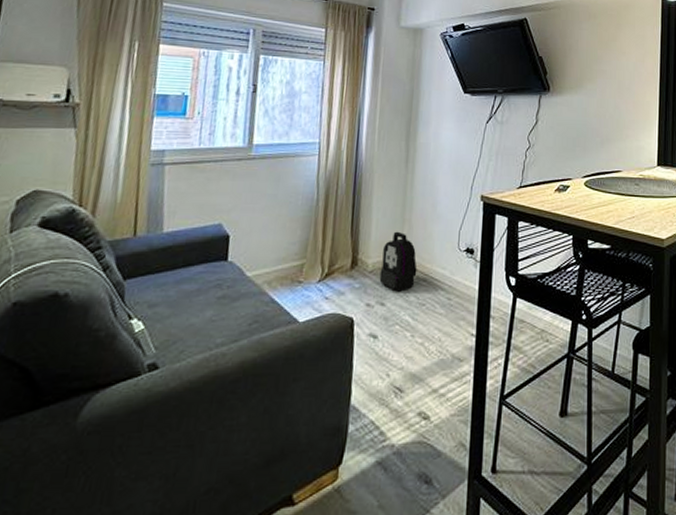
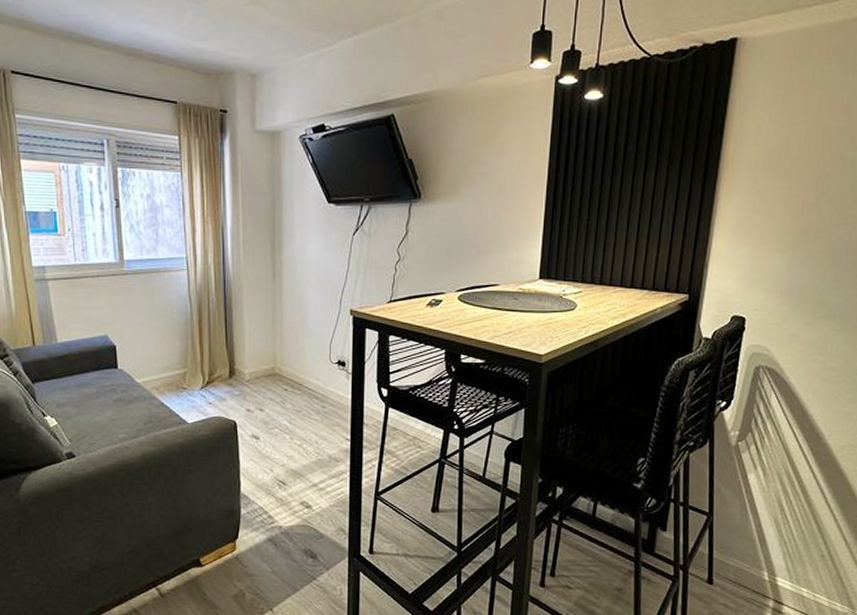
backpack: present [379,231,417,292] -> none [256,344,292,399]

